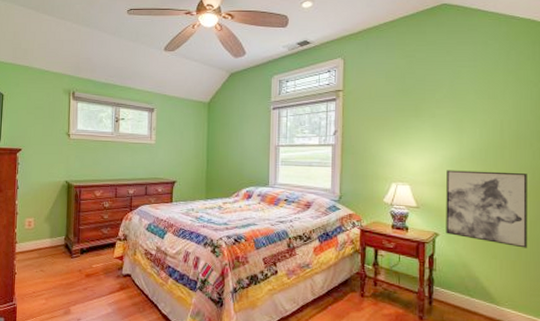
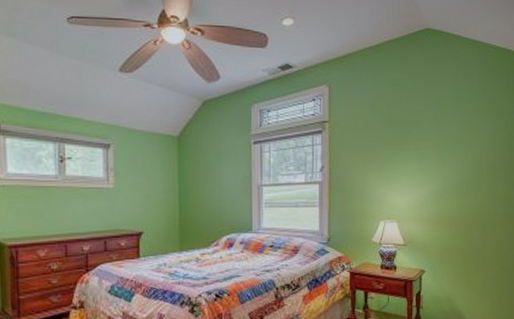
wall art: present [446,170,527,248] -> none [431,204,503,278]

